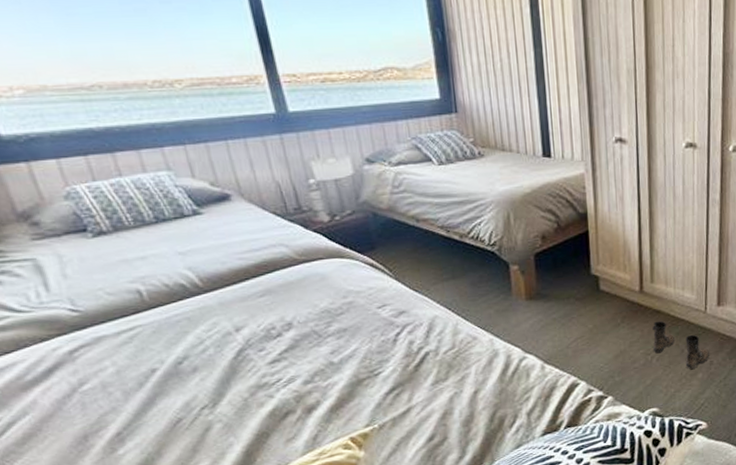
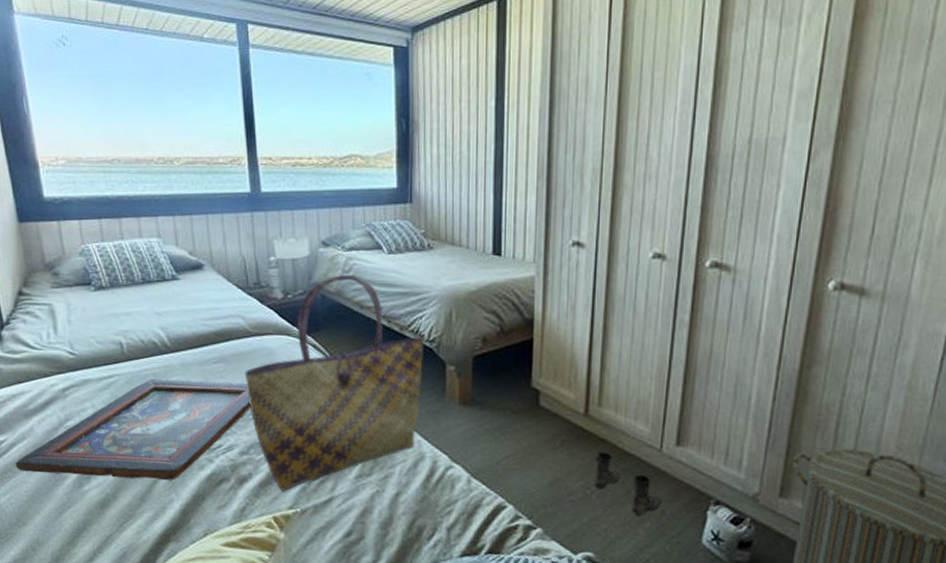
decorative tray: none [18,312,309,450] -> present [15,379,251,480]
tote bag: none [297,190,488,412] -> present [245,275,425,492]

